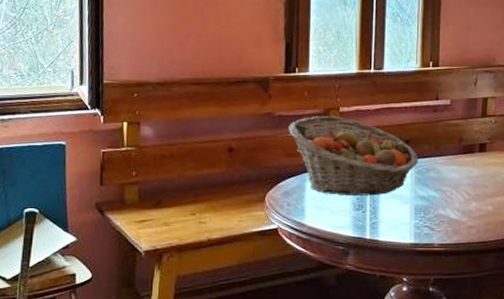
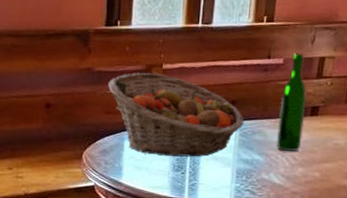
wine bottle: none [449,94,473,187] -> present [276,53,306,151]

